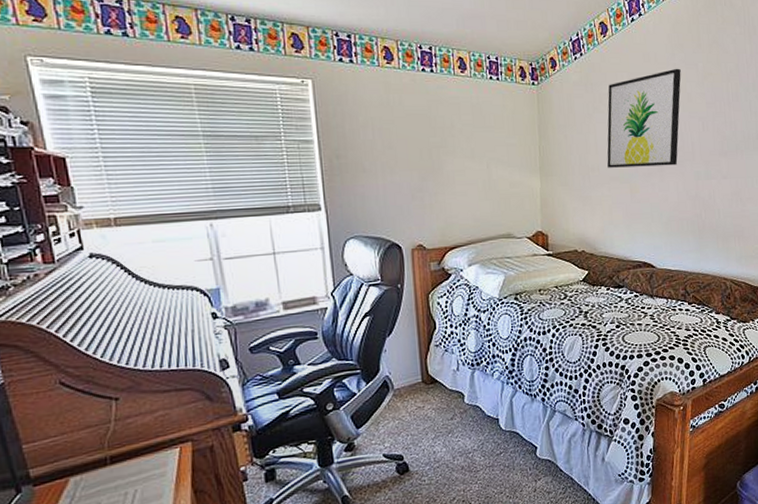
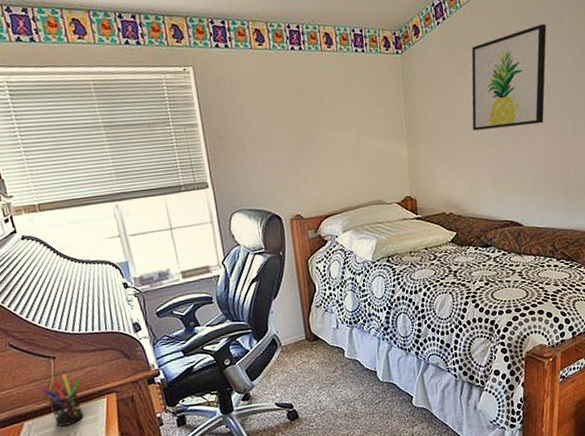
pen holder: none [96,417,149,483] -> present [41,373,84,427]

